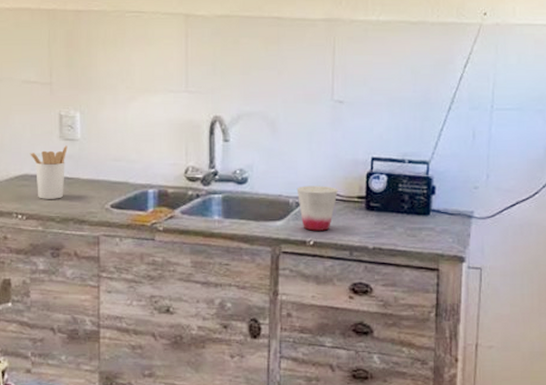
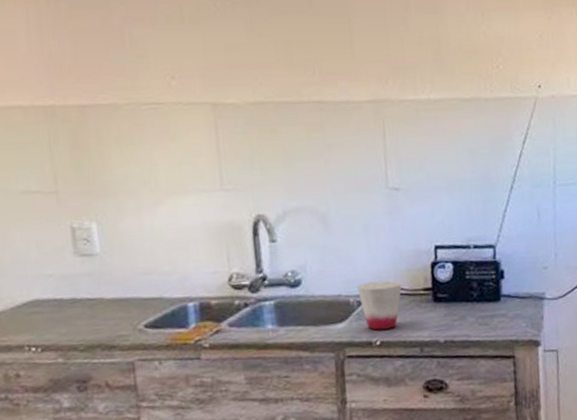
utensil holder: present [30,145,68,199] -> none [38,262,86,327]

